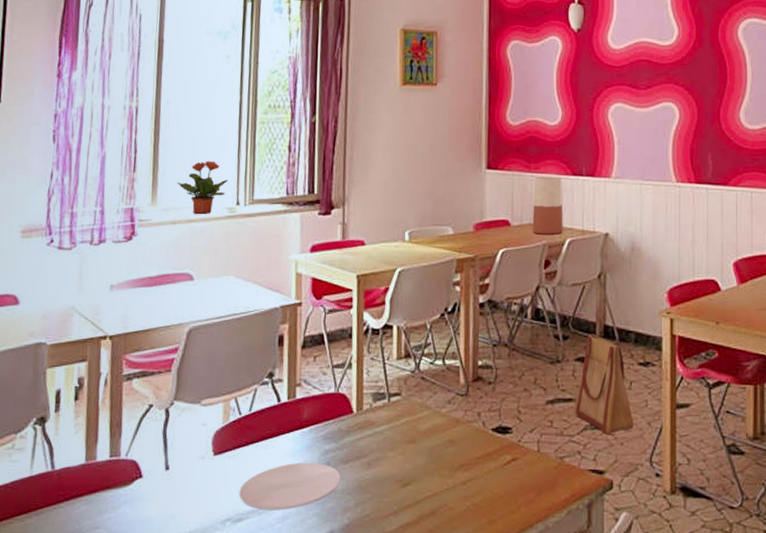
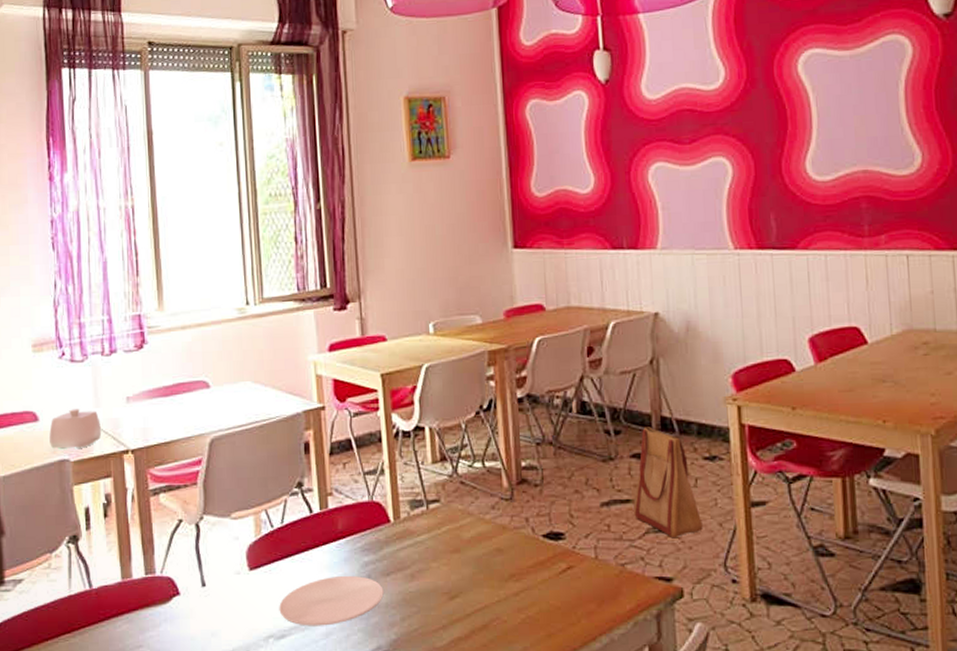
sugar bowl: none [28,294,82,332] -> present [49,409,102,449]
potted plant: present [177,161,229,215] -> none [182,259,235,318]
vase: present [532,176,563,235] -> none [568,251,606,319]

